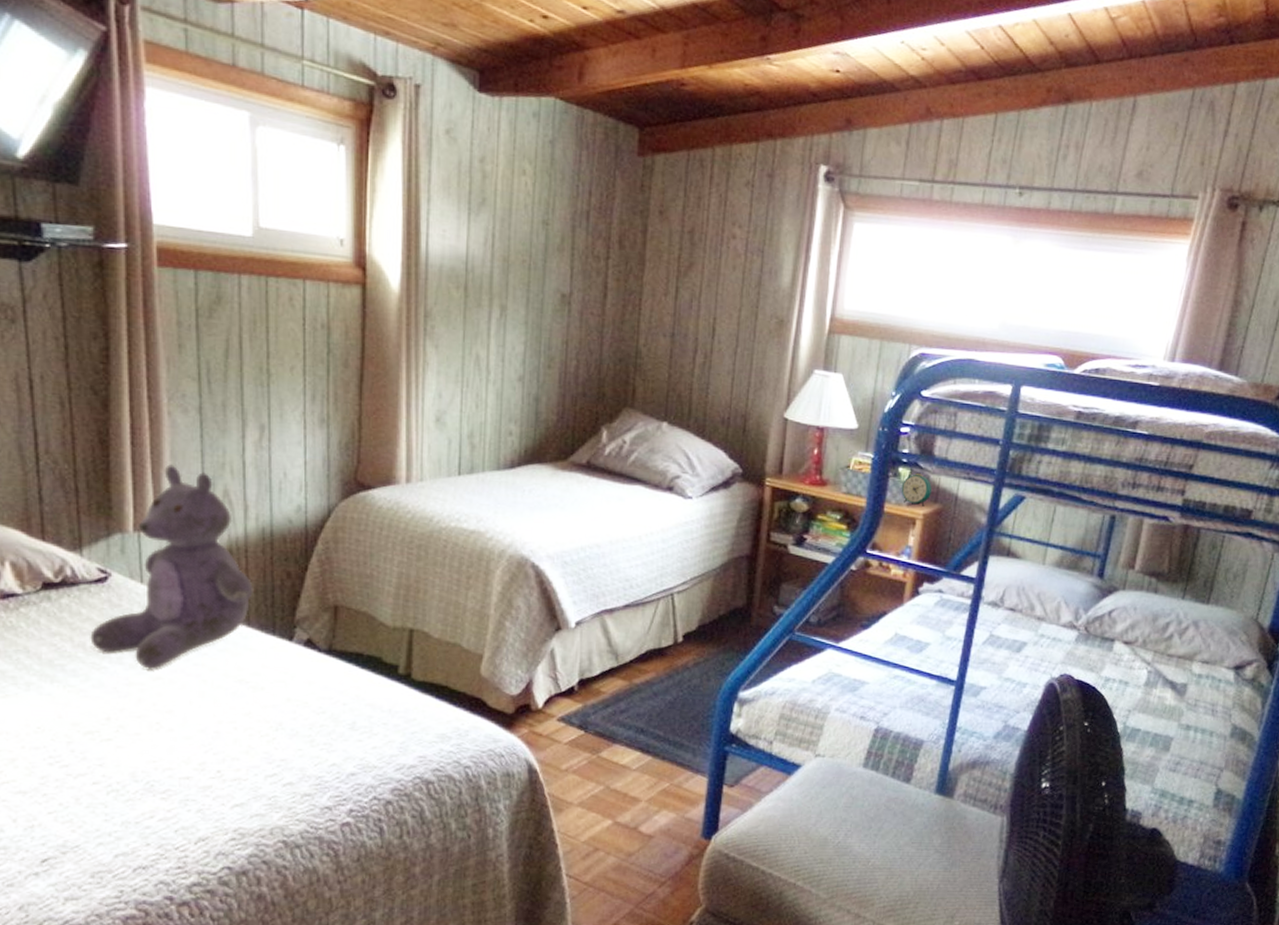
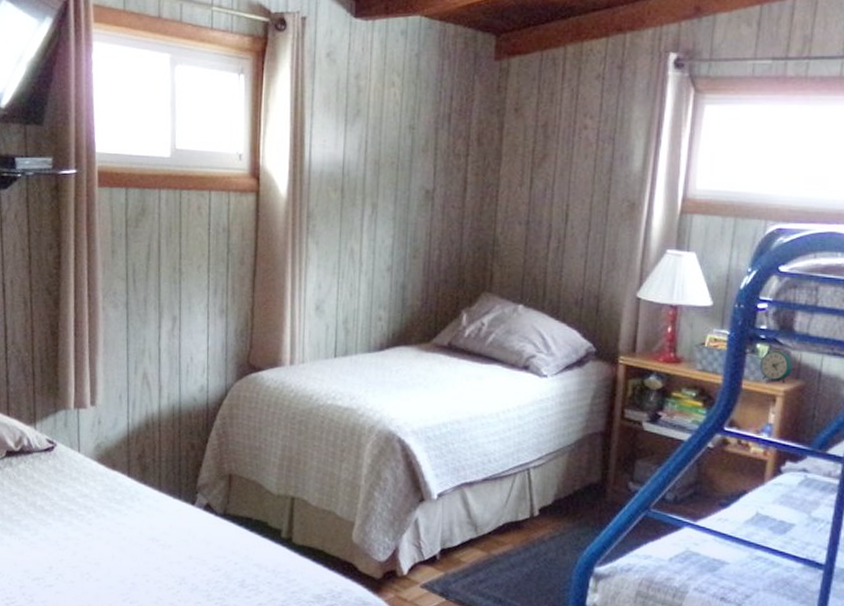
stuffed animal: present [90,464,253,669] -> none [39,351,164,526]

